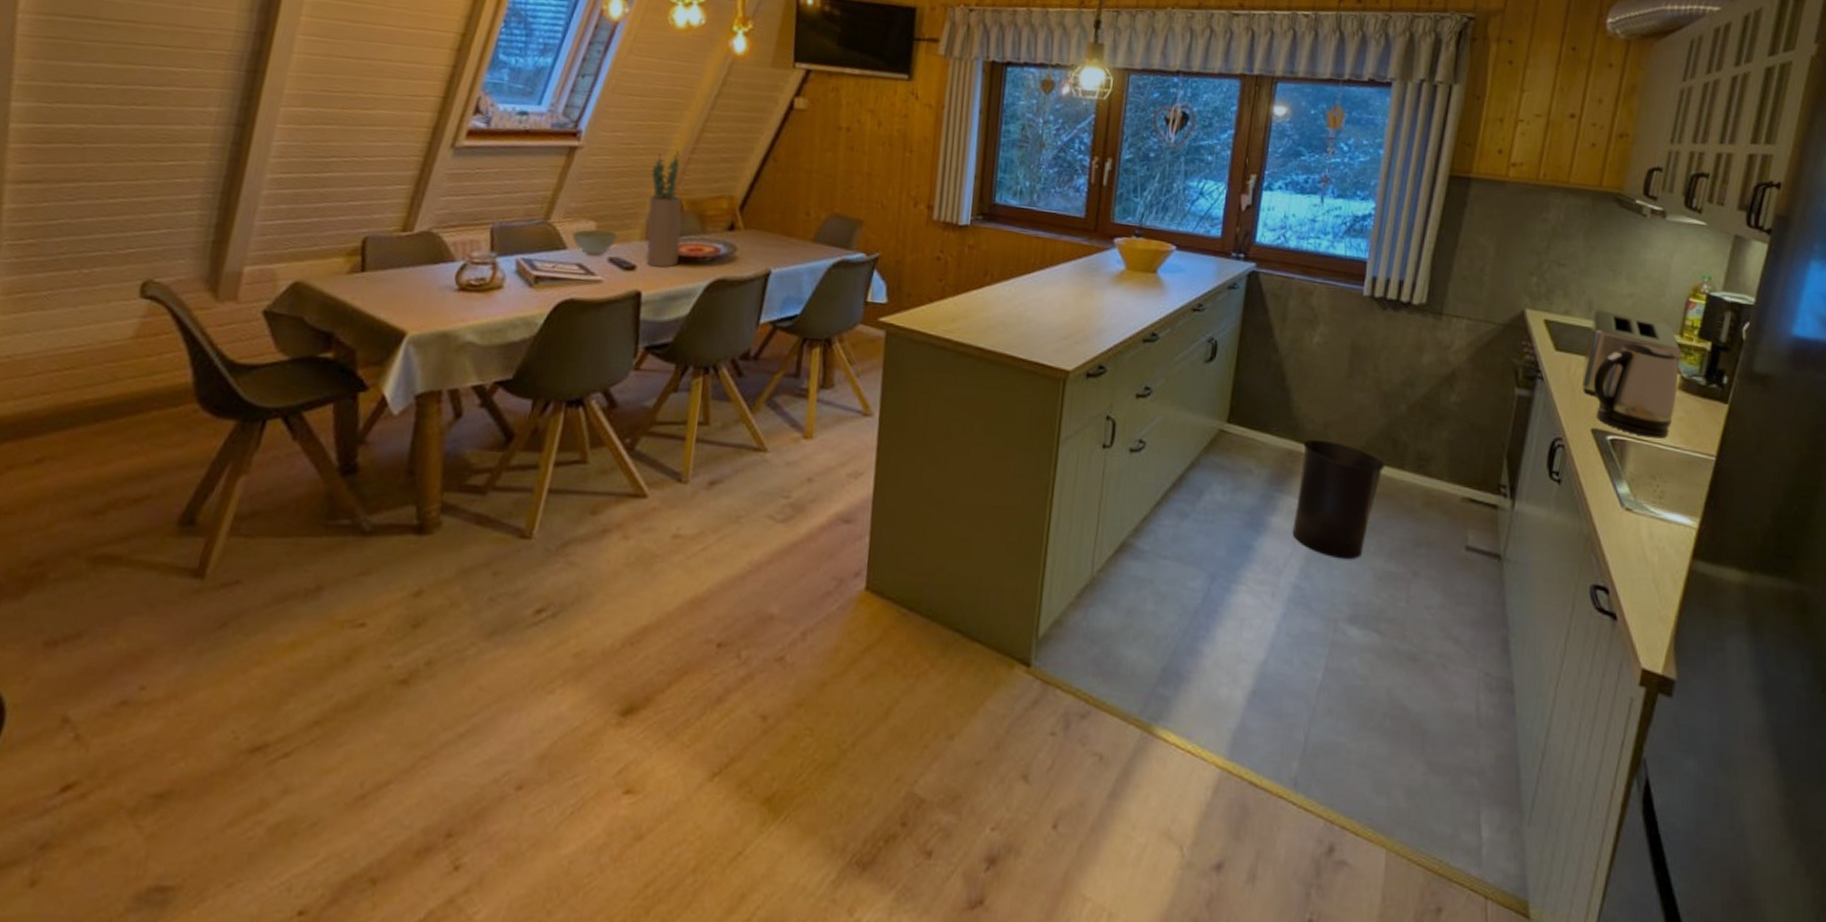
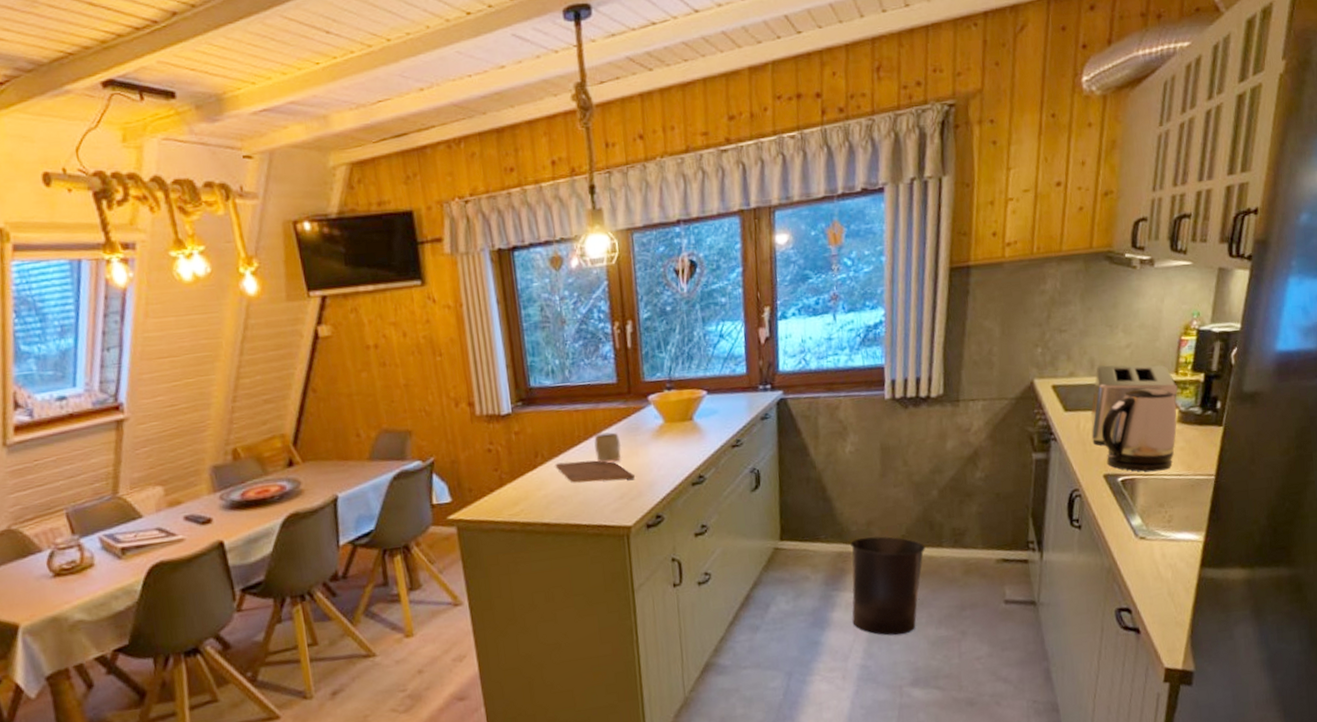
bowl: present [572,229,618,257] -> none [144,491,187,520]
vase: present [646,151,683,268] -> none [201,402,251,516]
cutting board: none [1003,287,1085,321] -> present [555,460,636,483]
mug: none [1047,266,1077,299] -> present [594,432,622,463]

